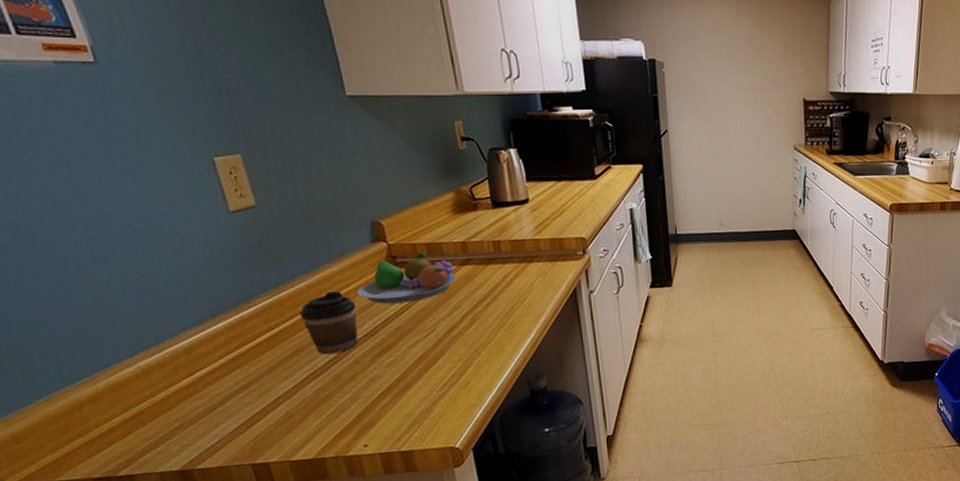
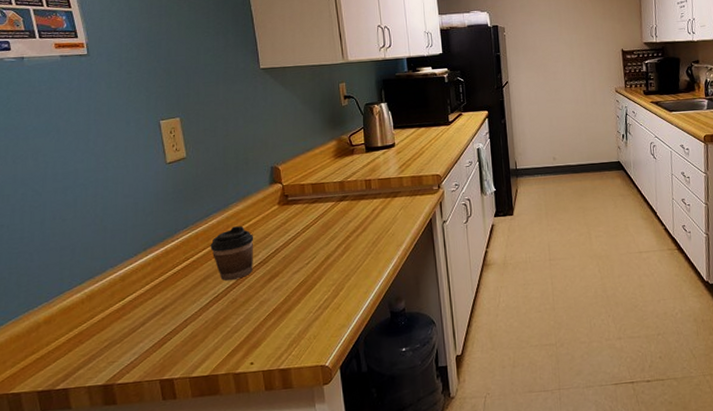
fruit bowl: present [357,252,457,304] -> none [255,191,335,236]

